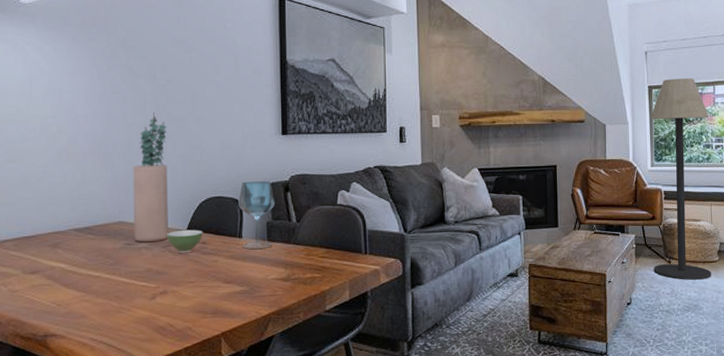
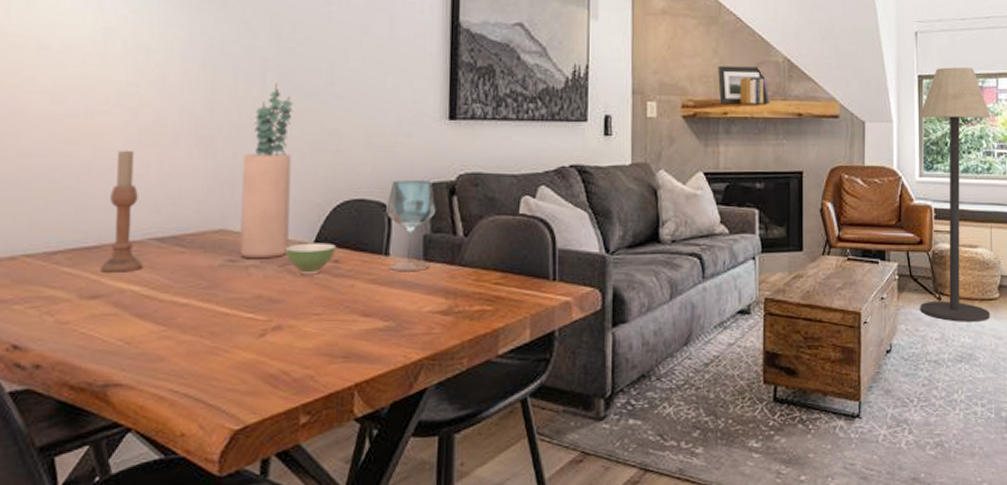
candlestick: none [36,165,66,255] -> present [100,150,142,273]
picture frame: none [487,85,526,115] -> present [718,65,766,106]
books: none [504,93,529,115] -> present [740,76,770,105]

